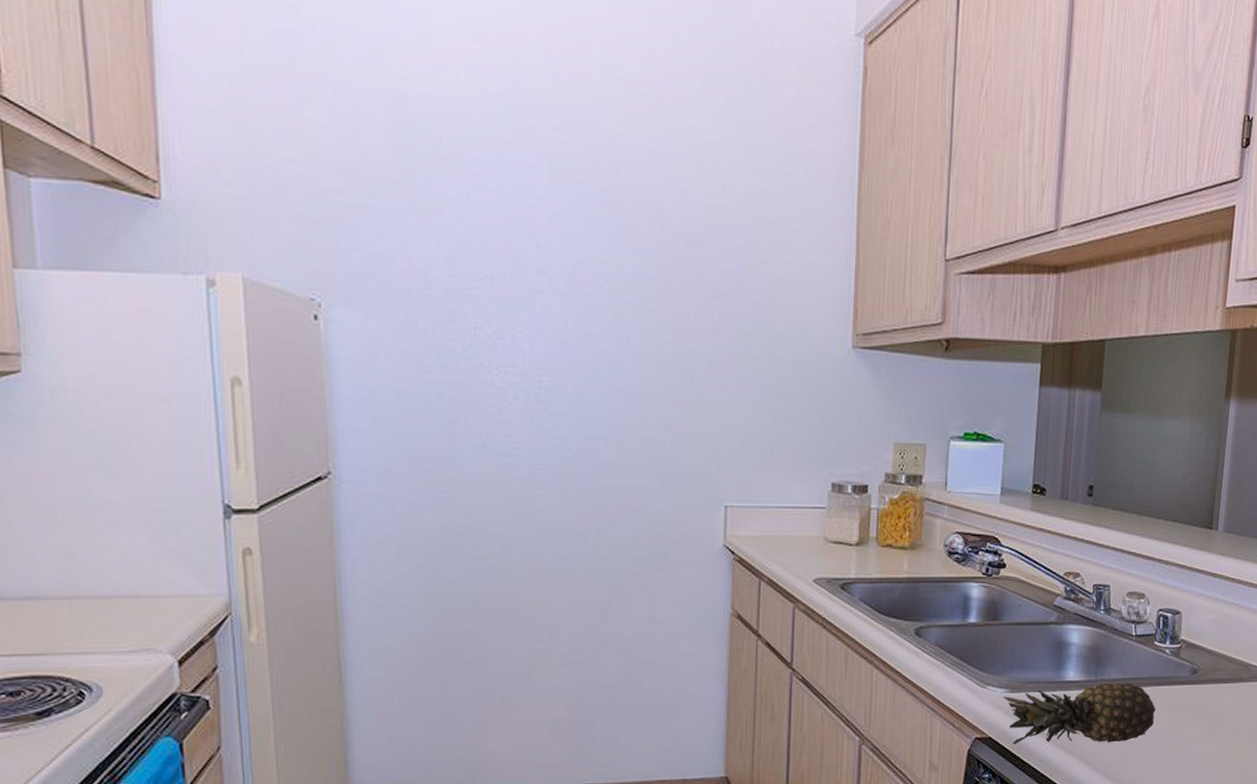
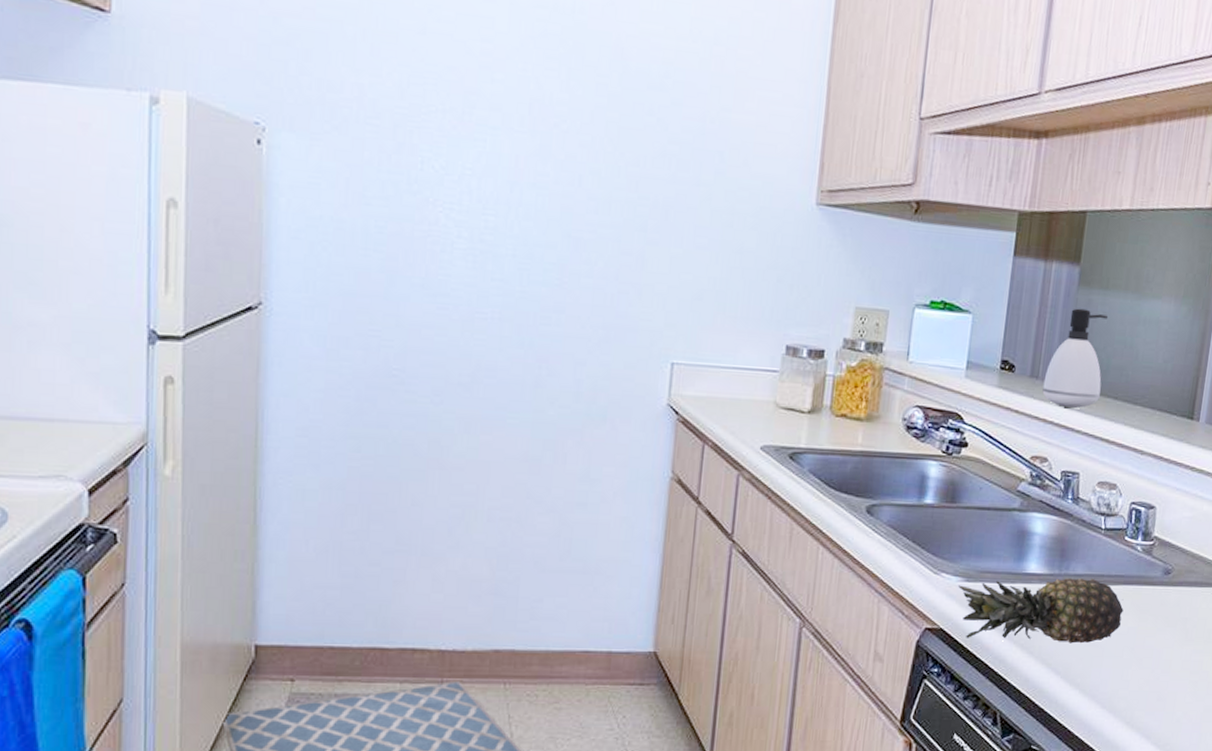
soap dispenser: none [1072,431,1130,525] -> present [1042,308,1109,408]

